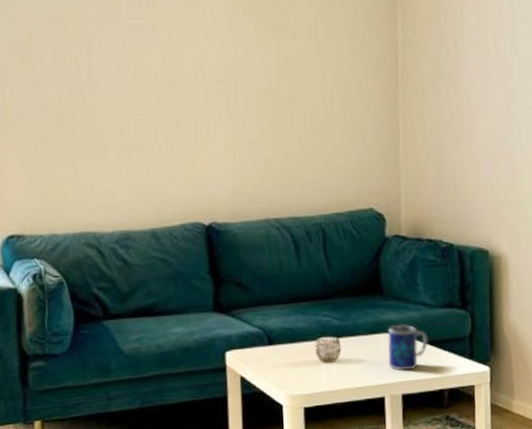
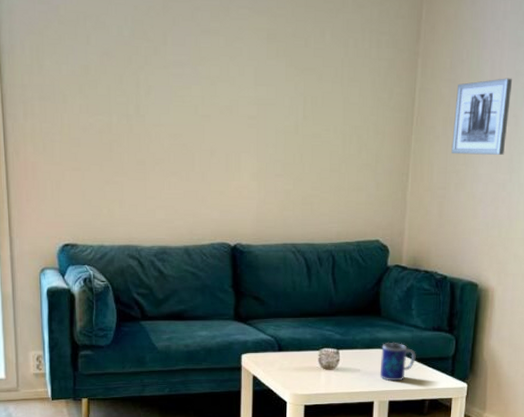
wall art: none [441,26,500,110] -> present [451,78,513,155]

